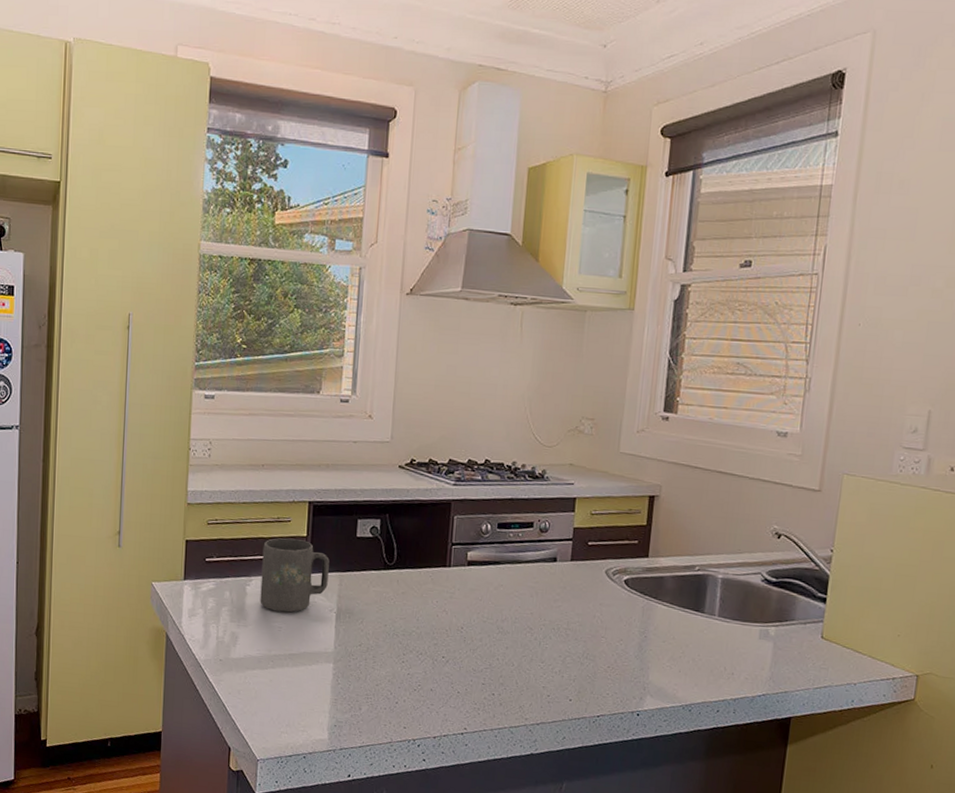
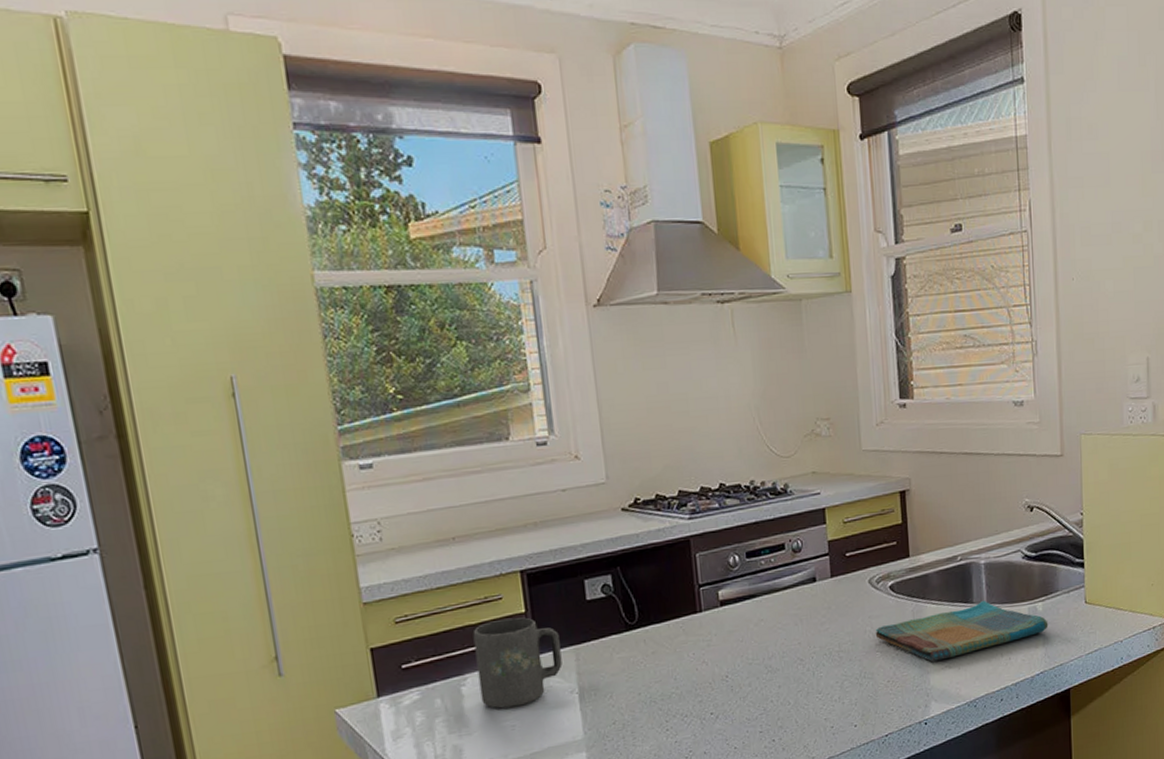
dish towel: none [603,613,779,660] -> present [875,601,1049,662]

